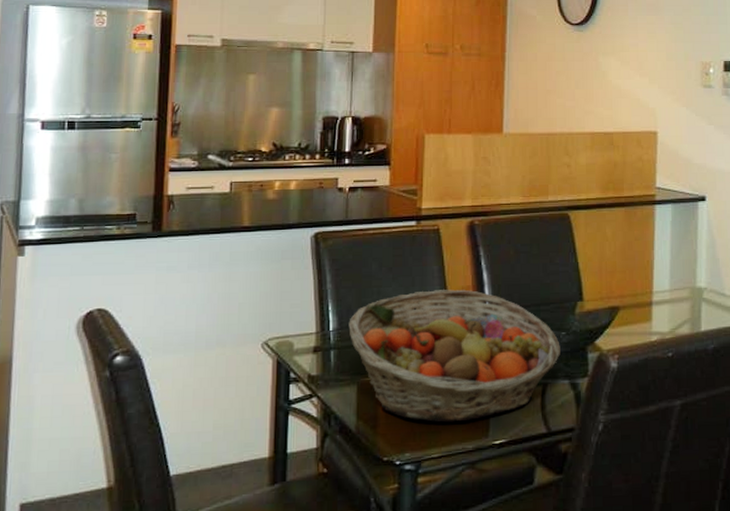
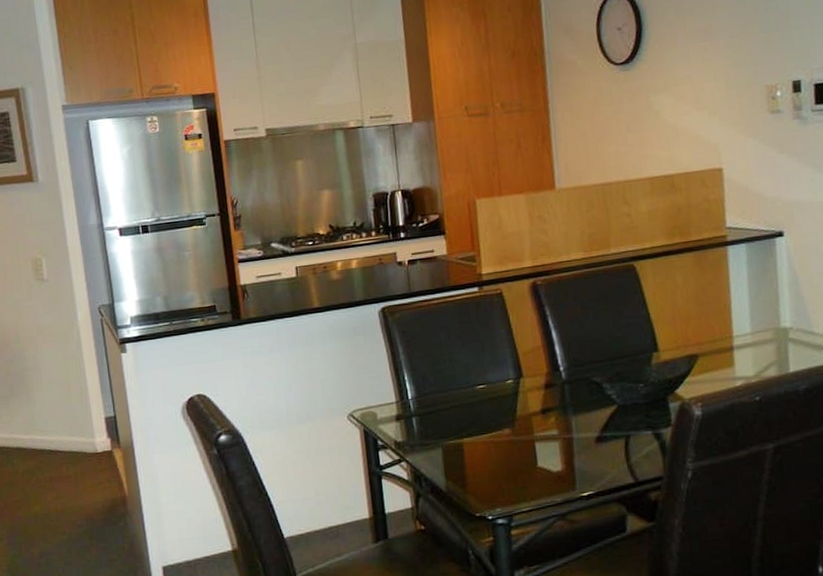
fruit basket: present [348,289,561,422] -> none [425,349,641,478]

